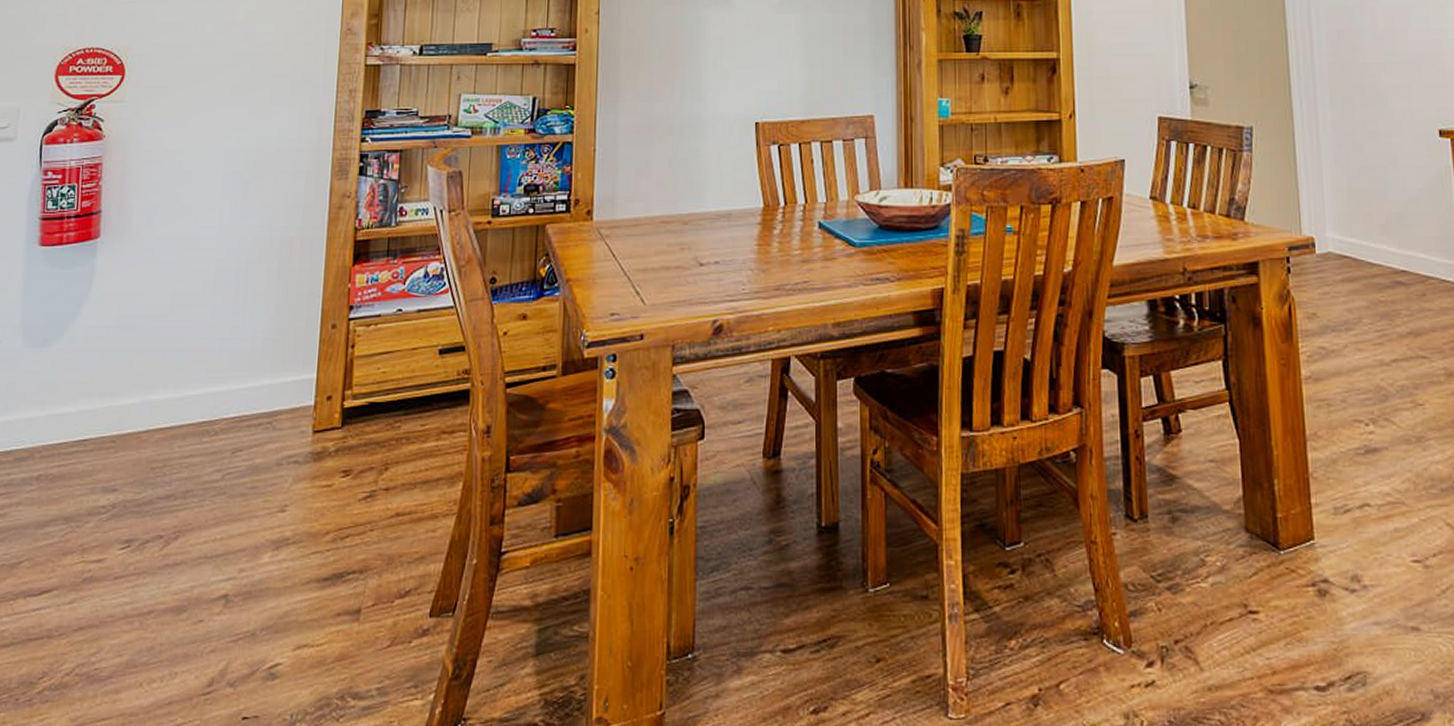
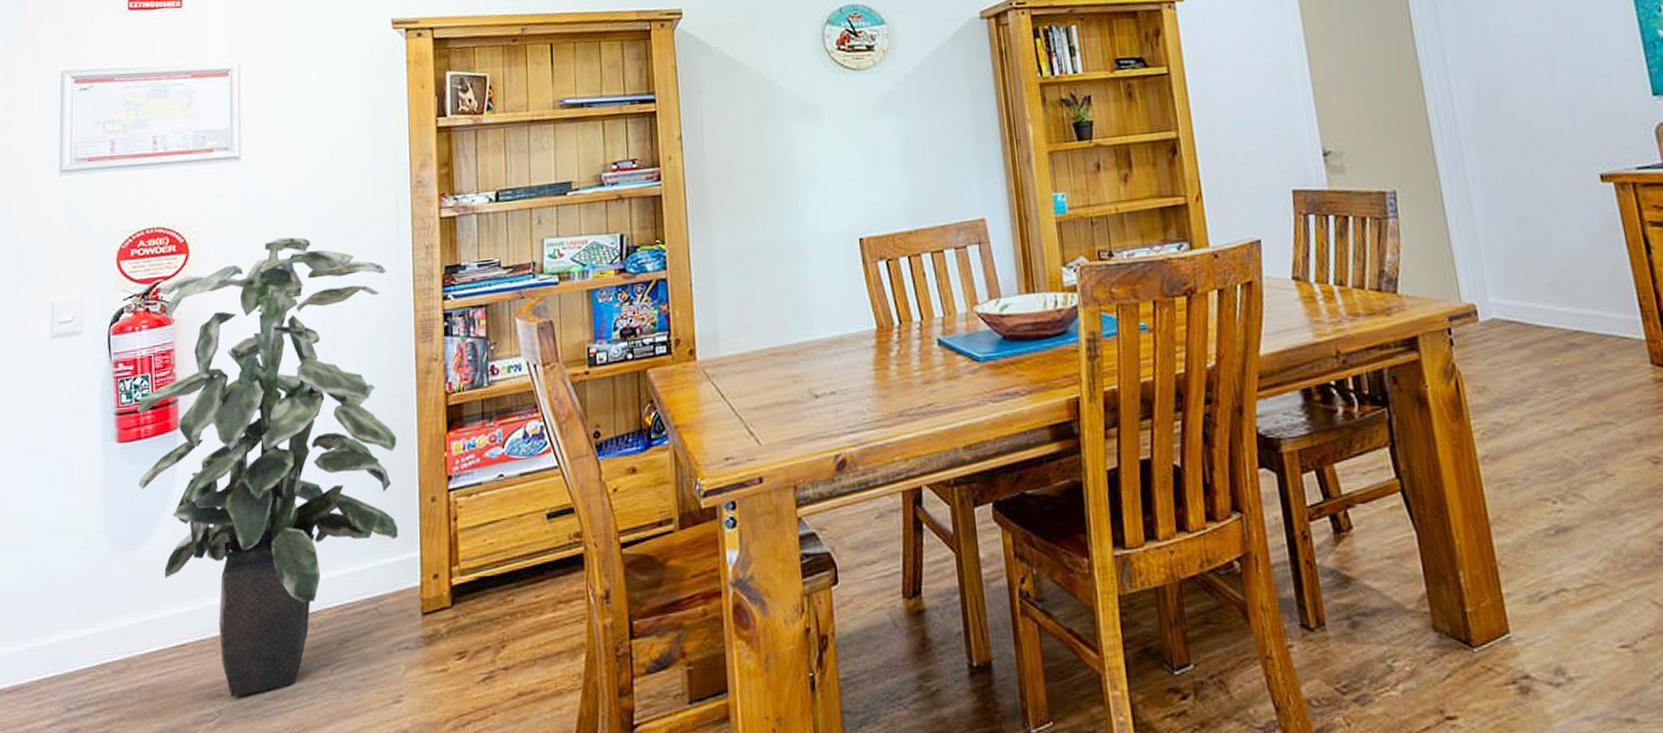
indoor plant: none [56,69,310,493] -> present [137,237,398,697]

